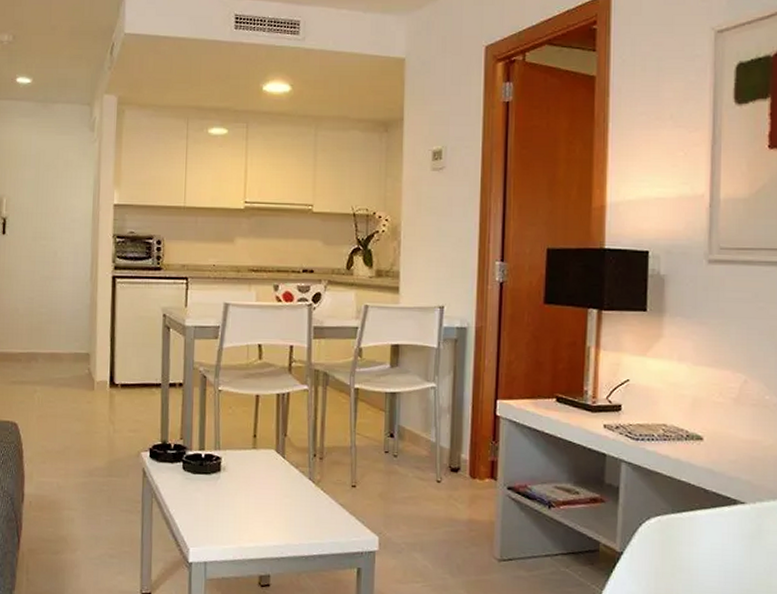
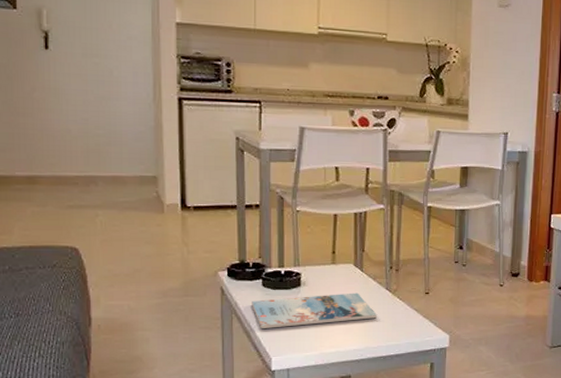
magazine: none [172,481,299,517] -> present [252,293,377,329]

